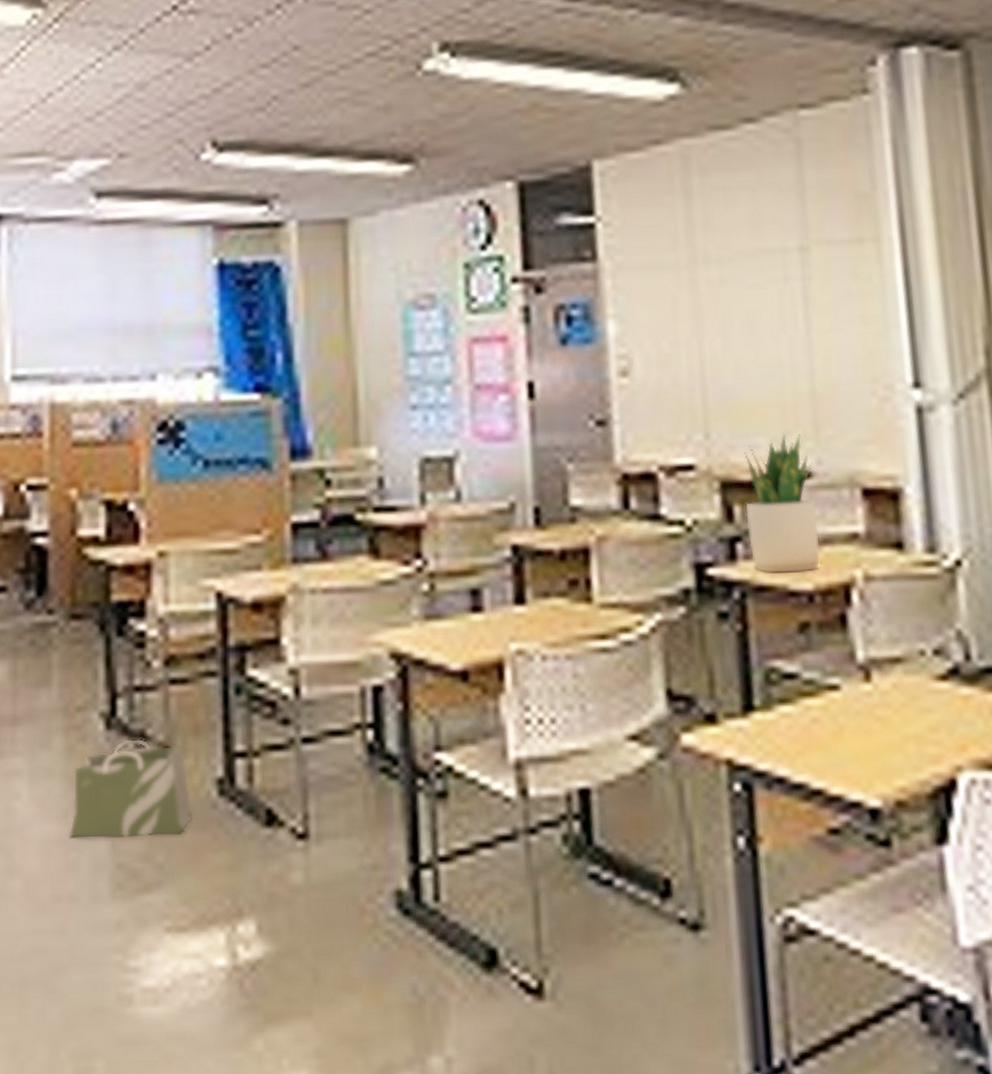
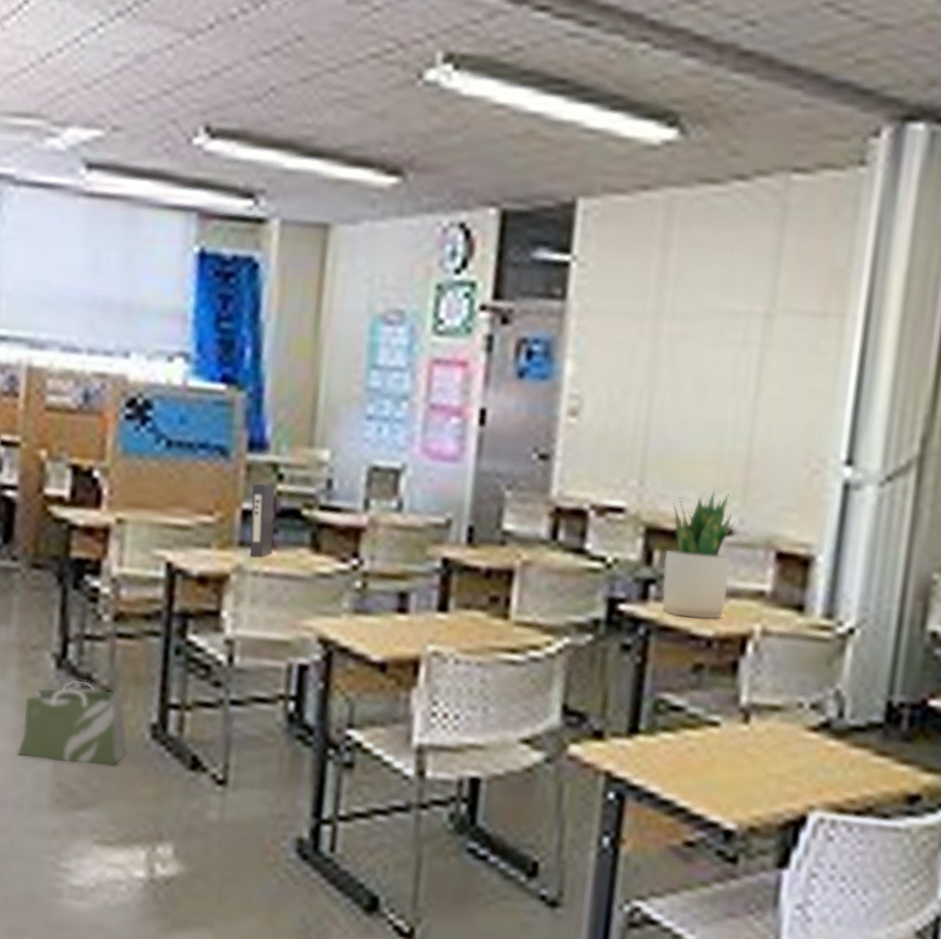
binder: none [299,490,329,575] -> present [249,483,275,559]

